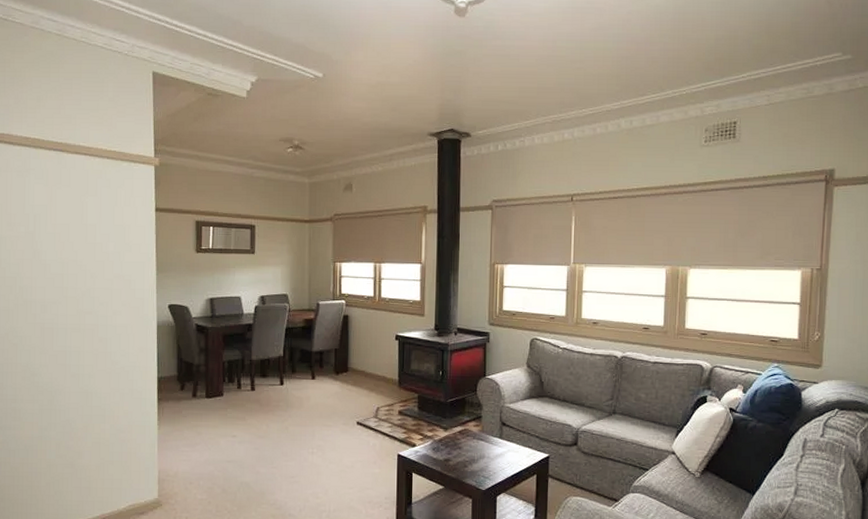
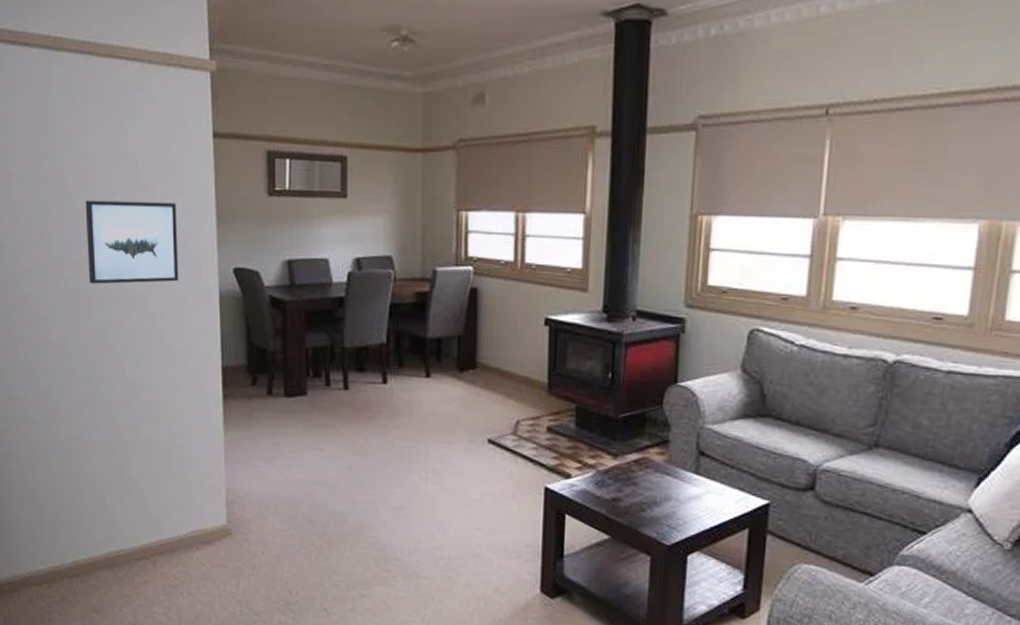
wall art: none [52,256,126,319] -> present [85,200,178,284]

